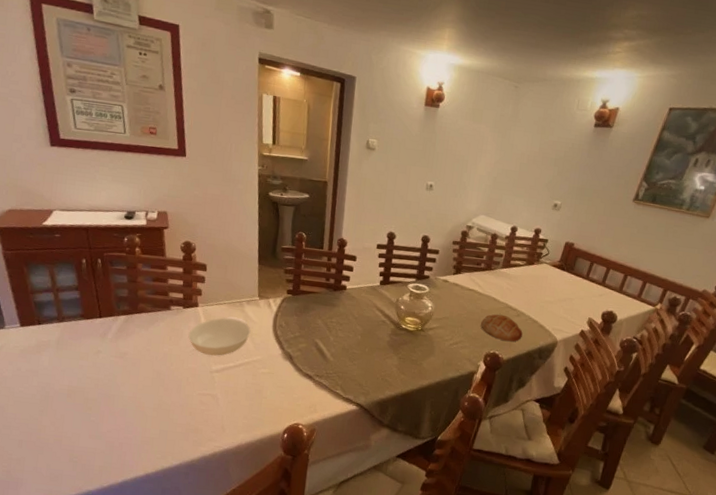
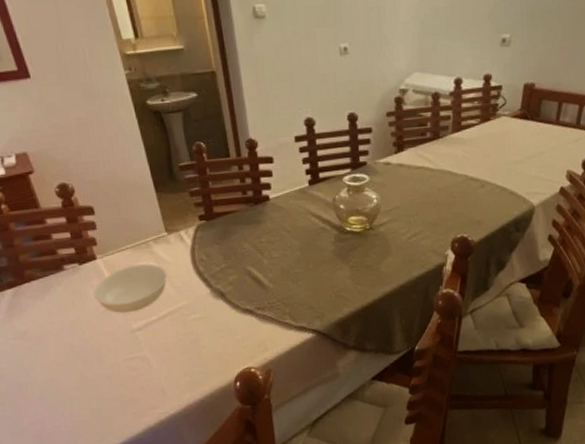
bread: present [481,314,523,342] -> none [440,189,492,220]

